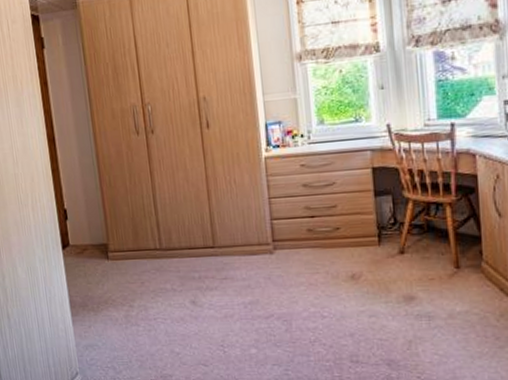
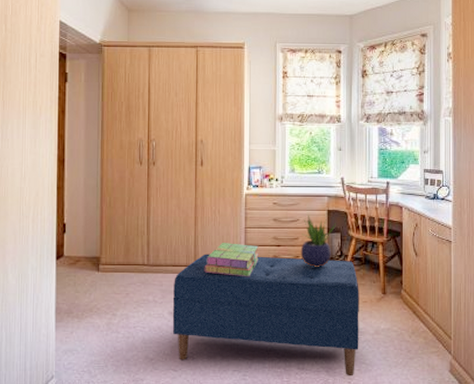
bench: none [192,228,428,370] -> present [172,253,359,377]
stack of books: none [224,217,290,257] -> present [204,243,259,277]
potted plant: none [341,177,386,240] -> present [300,216,337,267]

